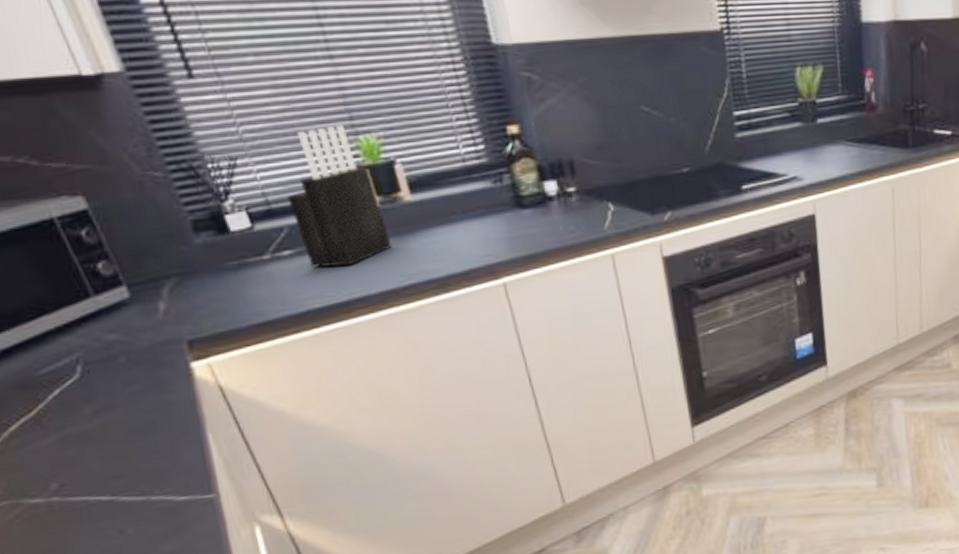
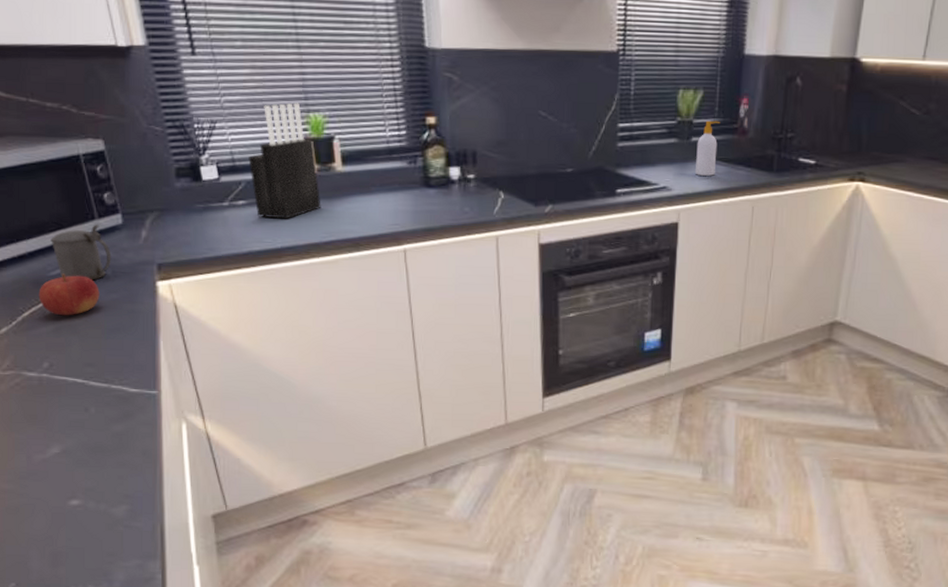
fruit: none [26,368,115,423] -> present [38,273,99,316]
beer stein: none [31,303,123,376] -> present [51,225,112,281]
soap bottle: none [823,98,848,160] -> present [696,120,721,176]

